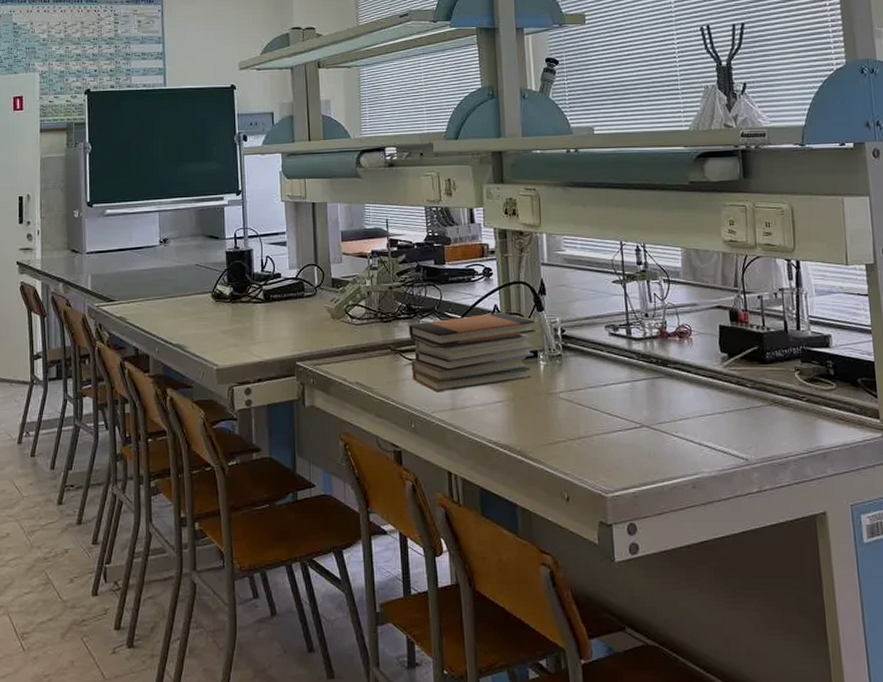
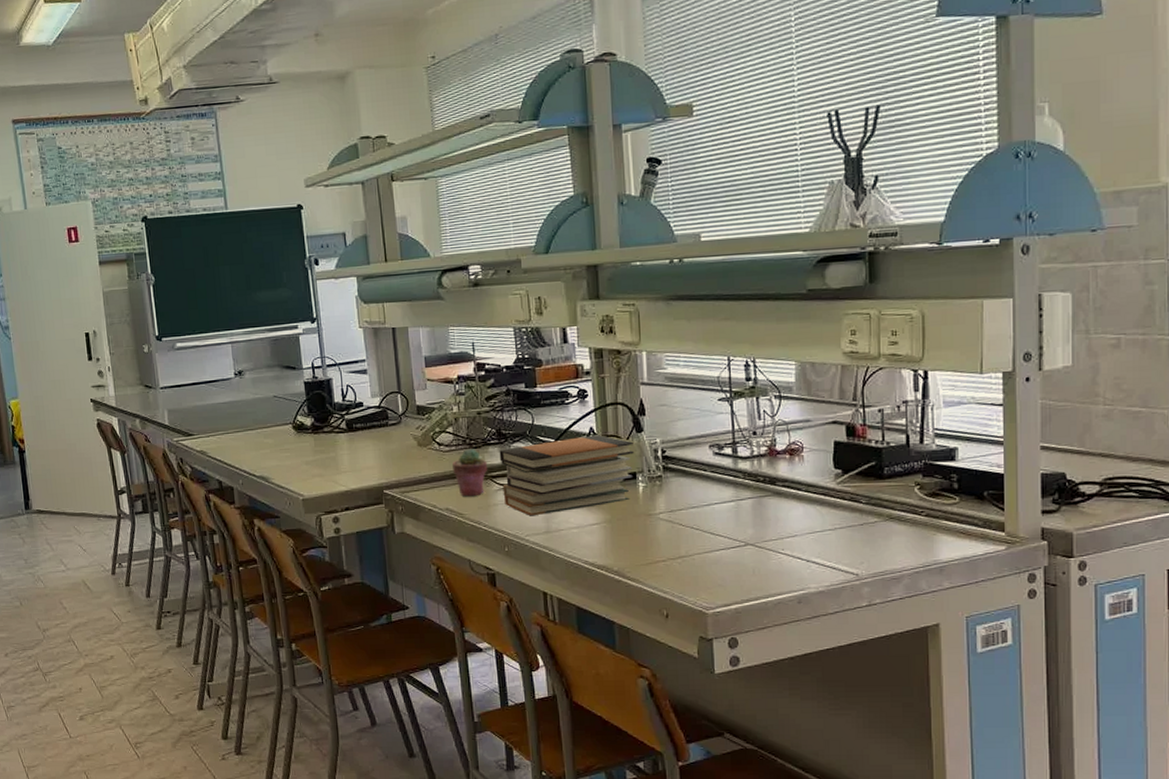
potted succulent: none [364,323,398,371] -> present [452,449,488,497]

